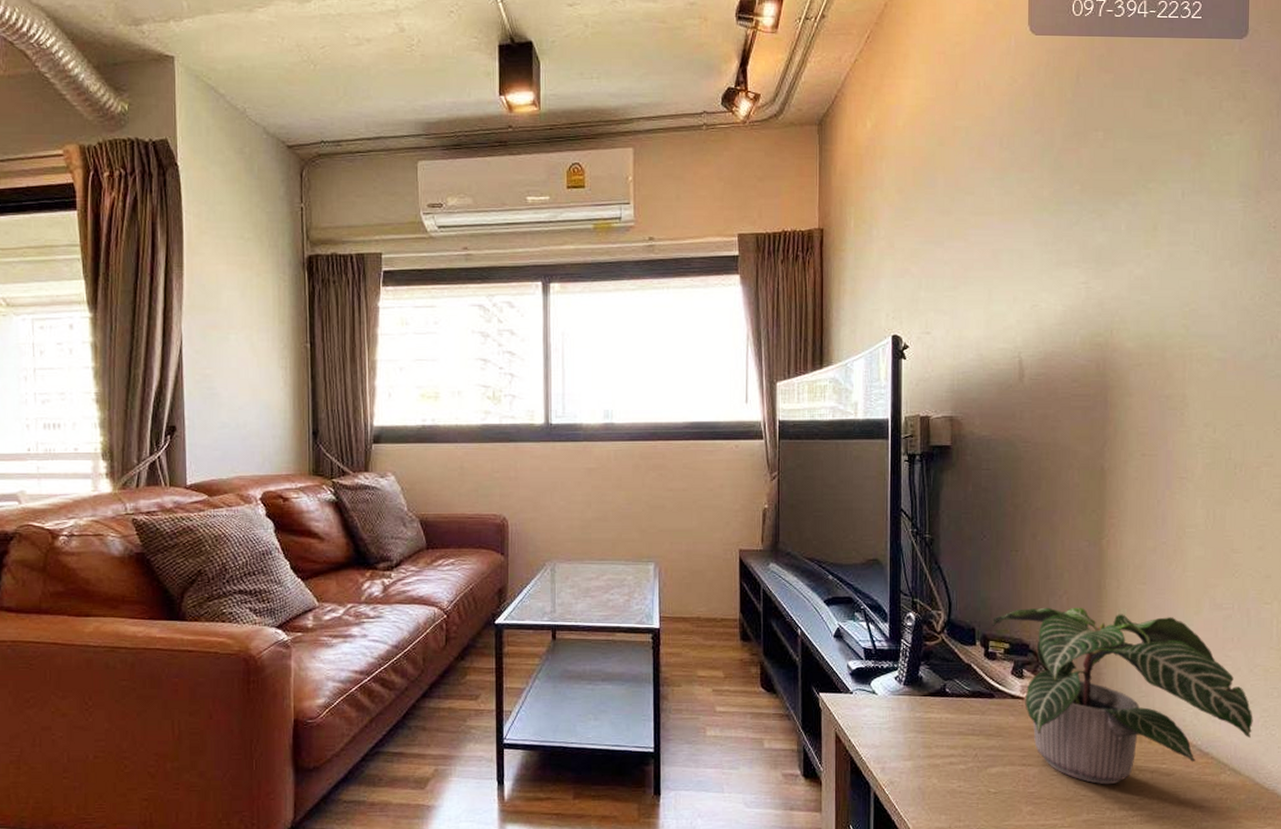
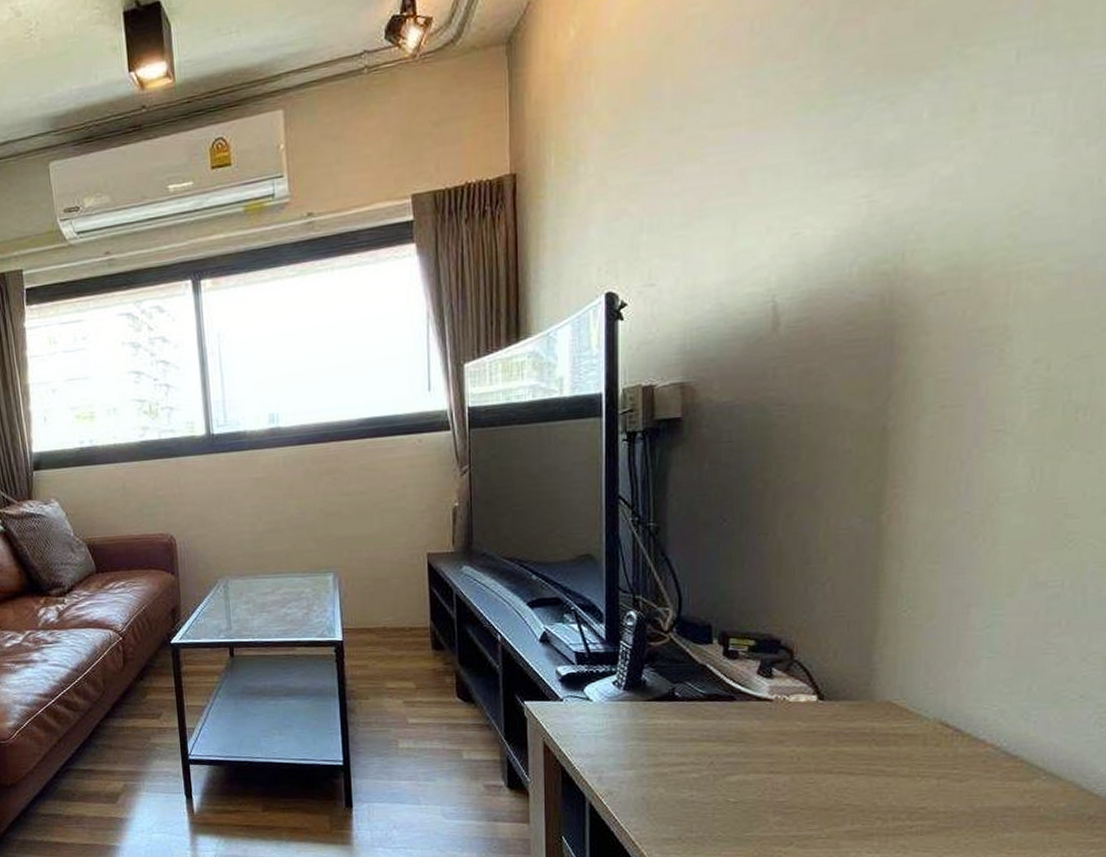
potted plant: present [991,607,1253,785] -> none [732,595,1083,793]

